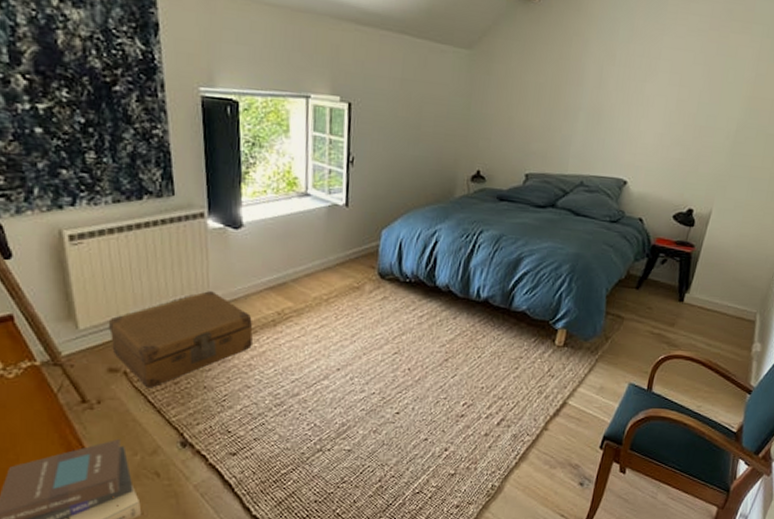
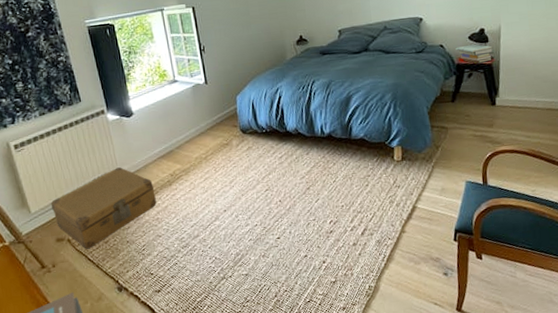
books: none [655,224,696,250] -> present [455,44,493,64]

